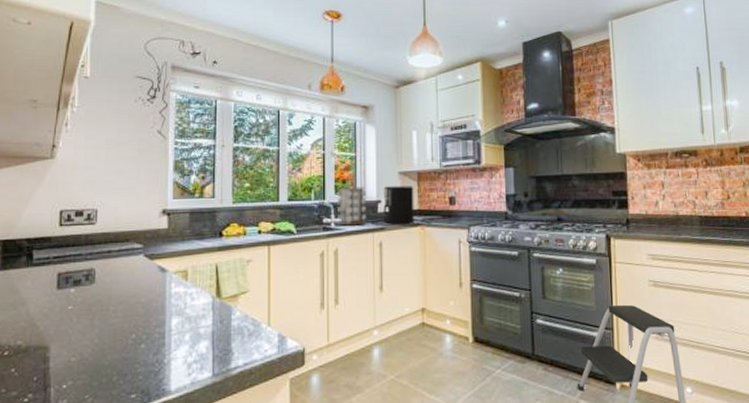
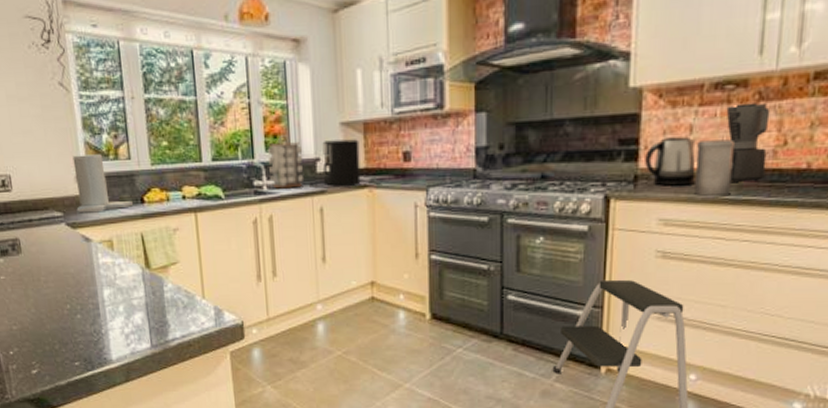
paper towel: none [157,192,213,245] -> present [72,154,134,213]
kettle: none [633,189,671,228] -> present [645,135,696,186]
canister: none [668,193,697,237] -> present [694,139,734,197]
blender: none [685,167,719,227] -> present [726,103,770,183]

